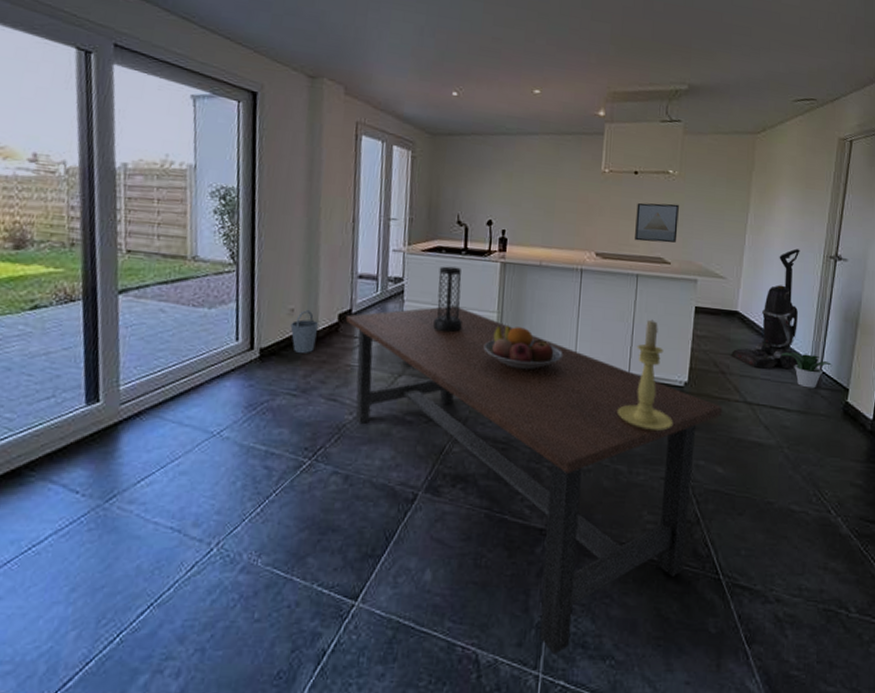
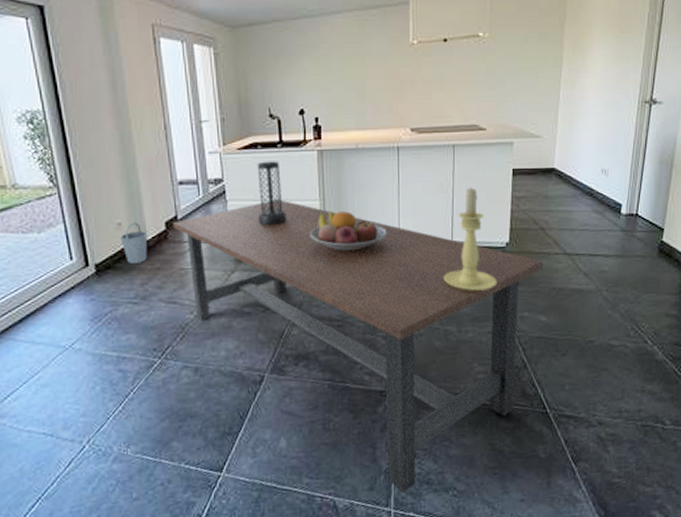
wall art: present [635,202,679,243] -> none [448,68,491,111]
vacuum cleaner: present [731,248,800,369] -> none [550,98,615,220]
potted plant: present [781,352,833,389] -> none [599,200,648,233]

